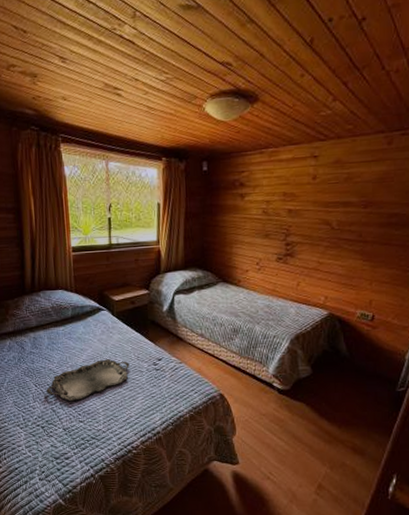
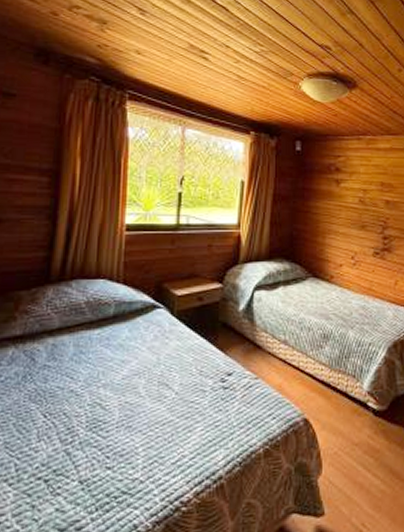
serving tray: present [46,359,129,402] -> none [60,374,188,439]

